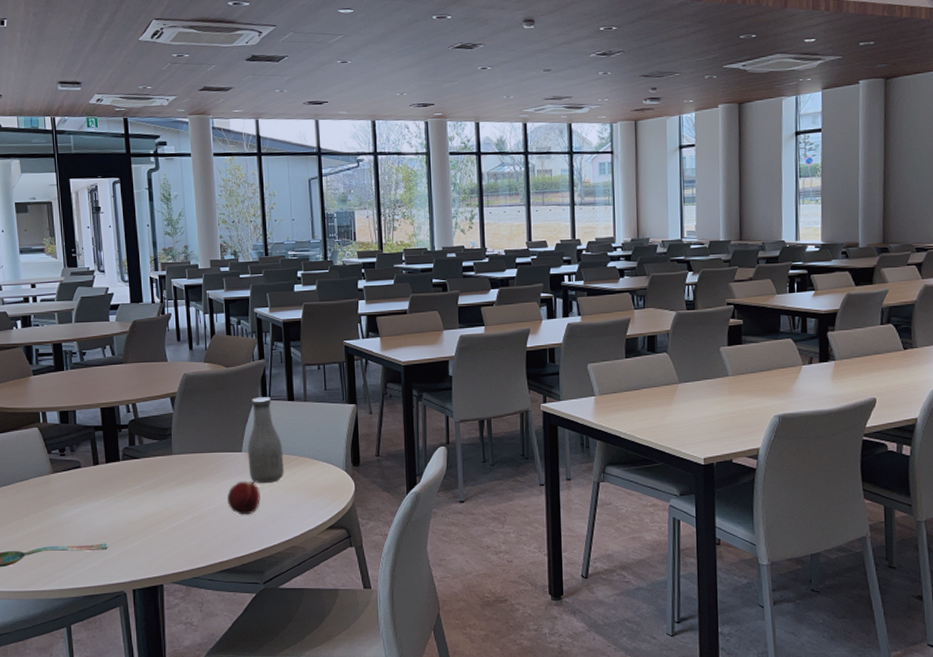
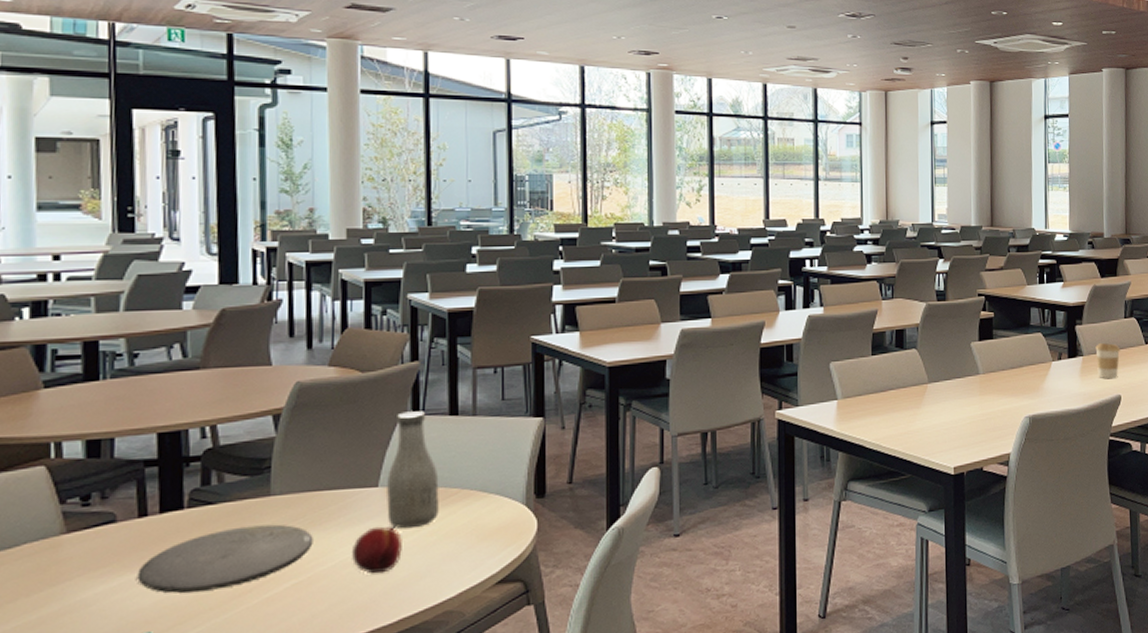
plate: none [96,475,202,518] -> present [137,524,313,593]
coffee cup: none [848,348,876,383] -> present [1095,342,1121,379]

